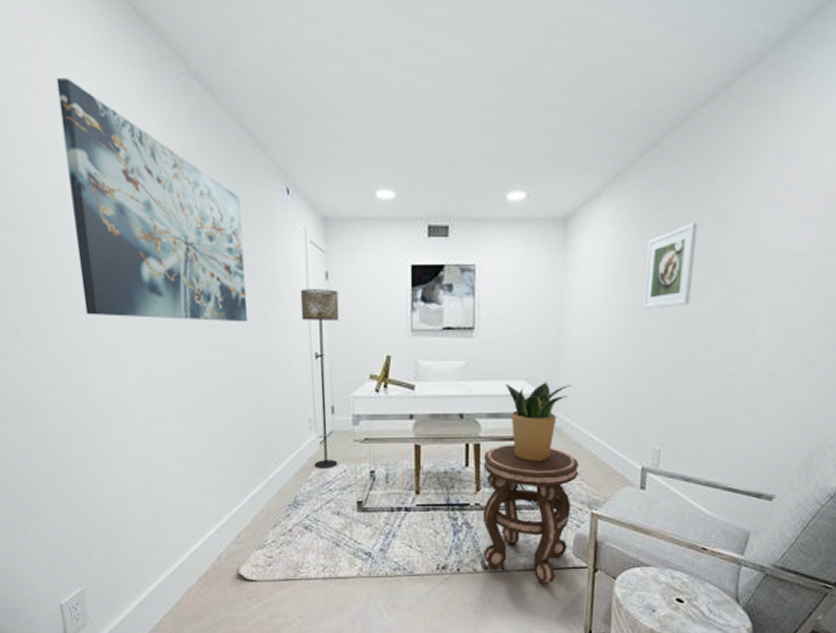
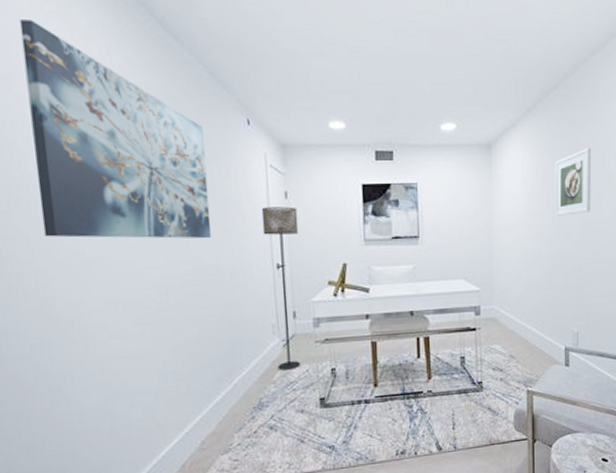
side table: present [482,445,579,585] -> none [433,335,514,459]
potted plant: present [505,380,573,462] -> none [447,278,504,350]

